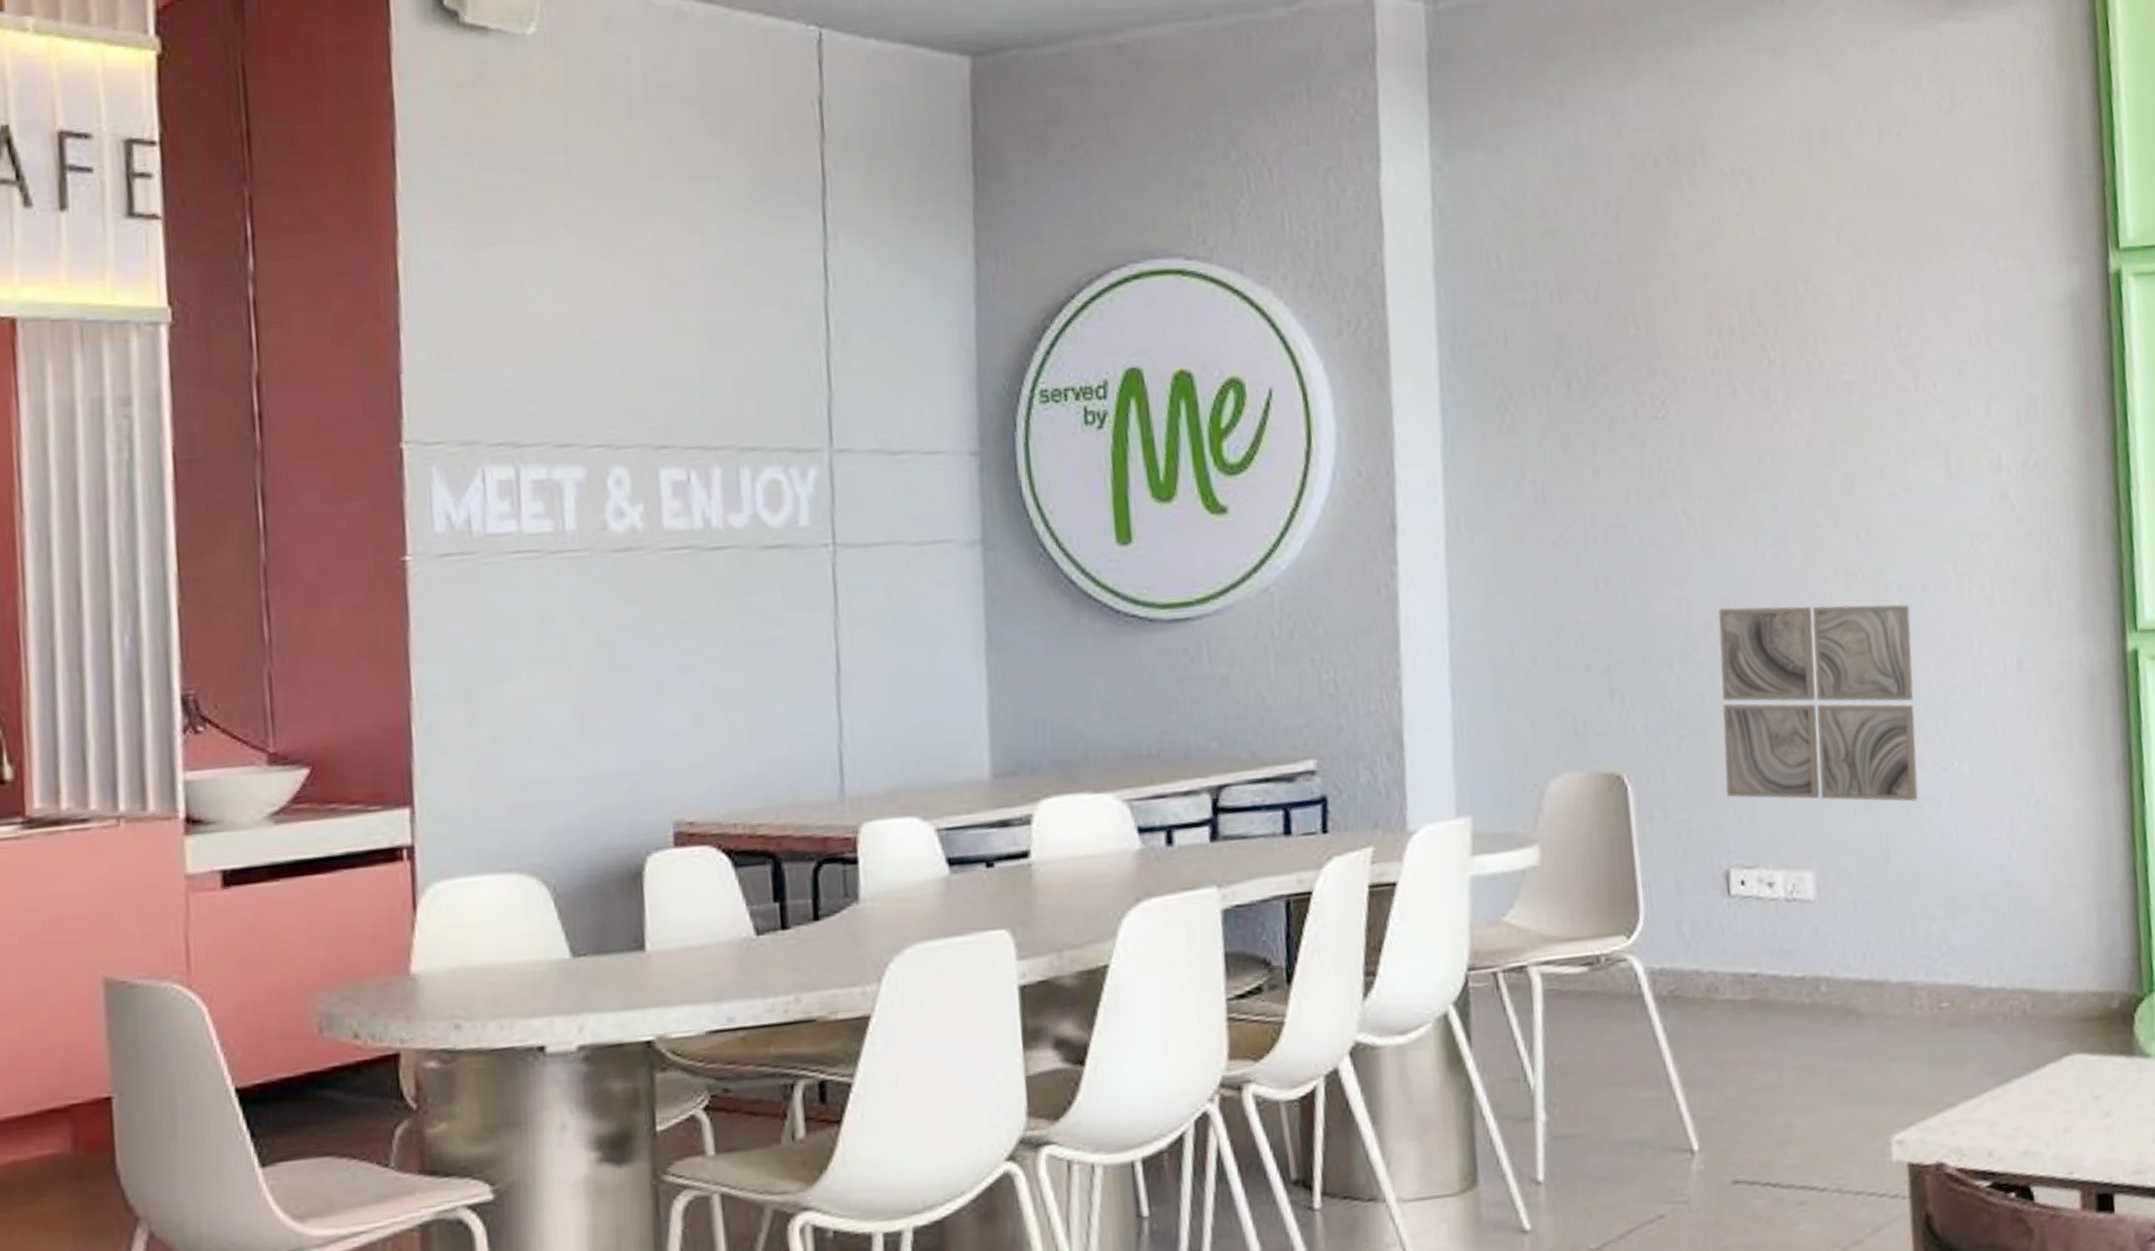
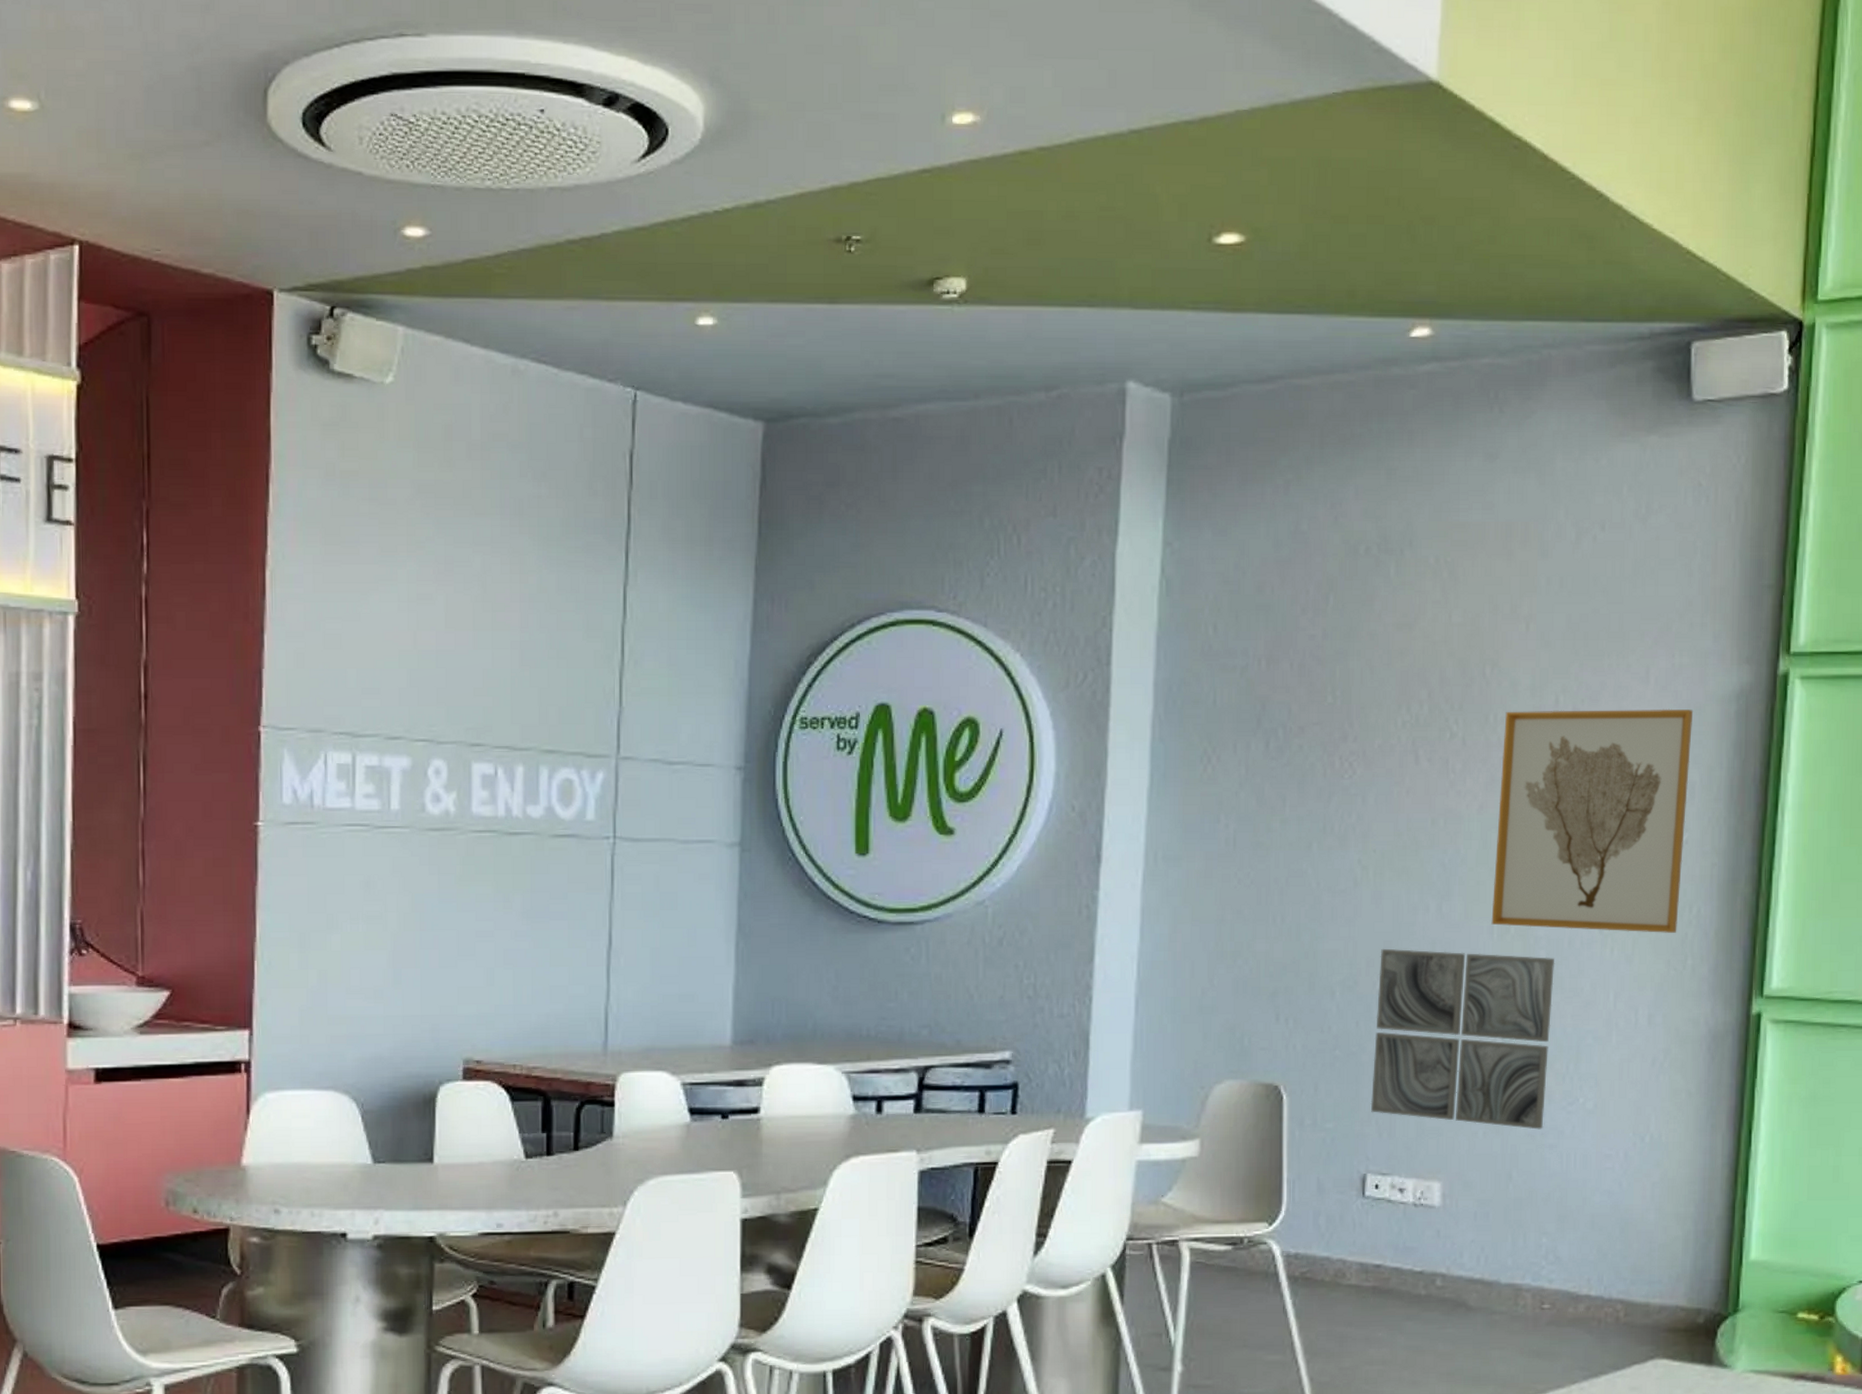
wall art: none [1825,317,2037,573] -> present [1491,708,1694,933]

